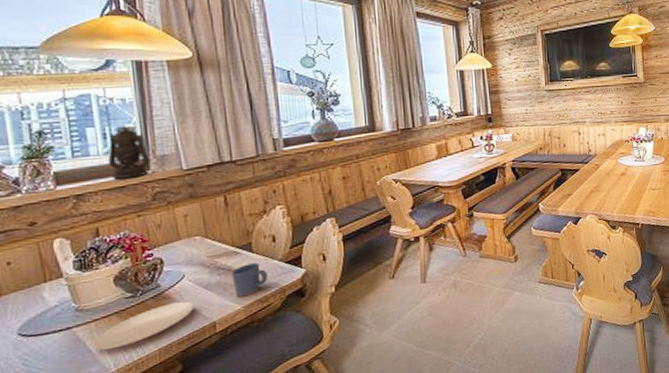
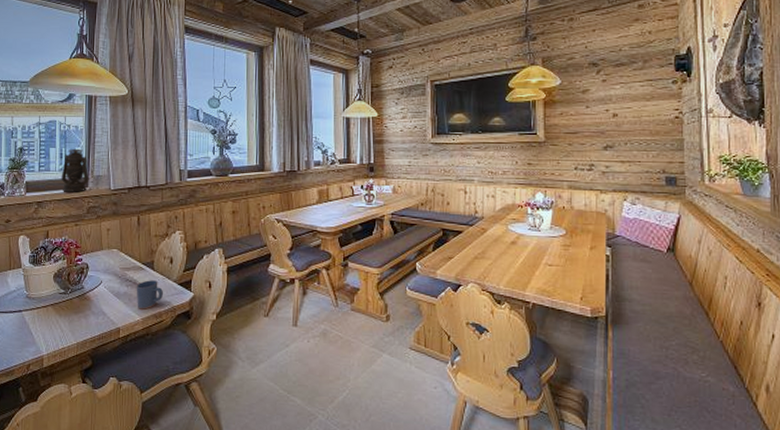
plate: present [91,301,195,351] -> none [33,304,106,336]

